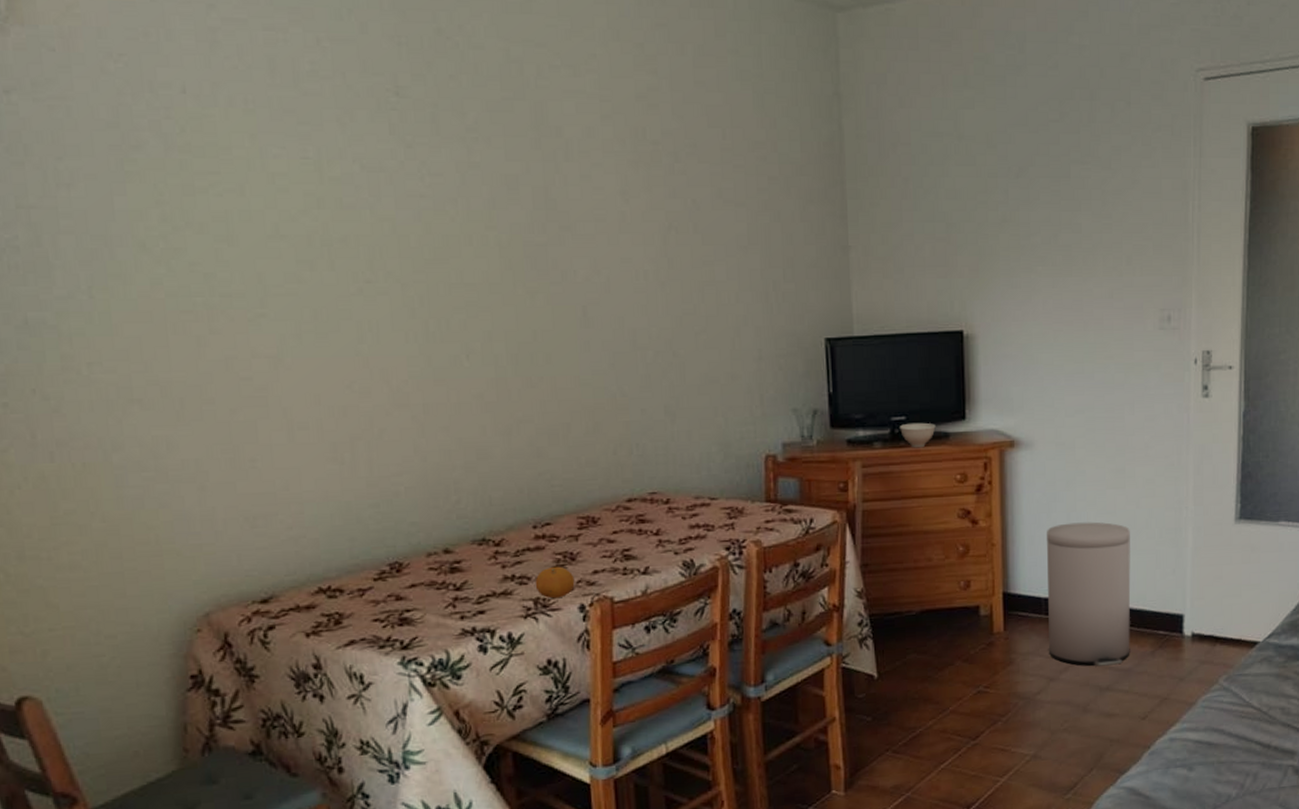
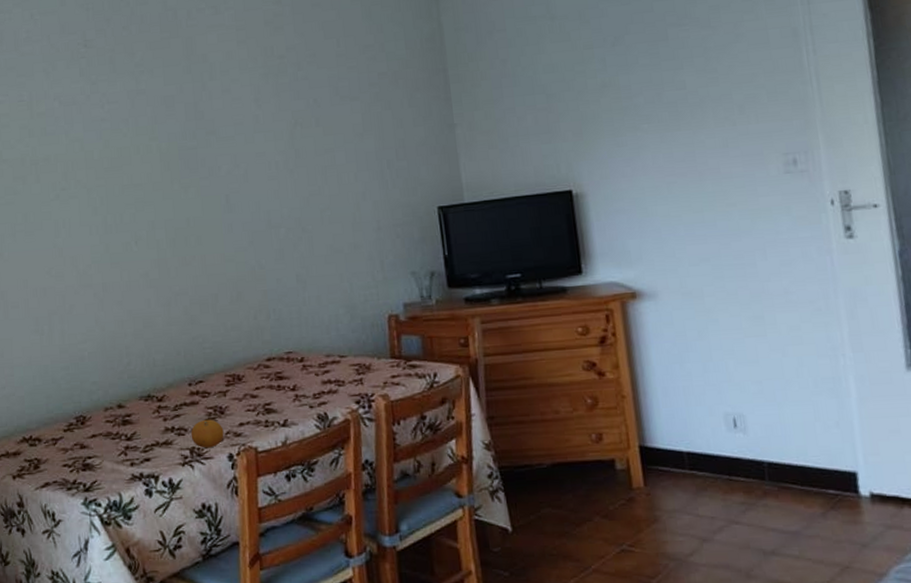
bowl: present [900,422,936,448] -> none [516,278,552,304]
pedal bin: present [1046,522,1131,667] -> none [680,371,796,528]

